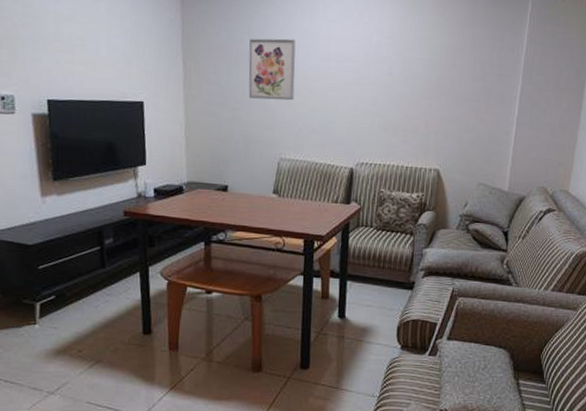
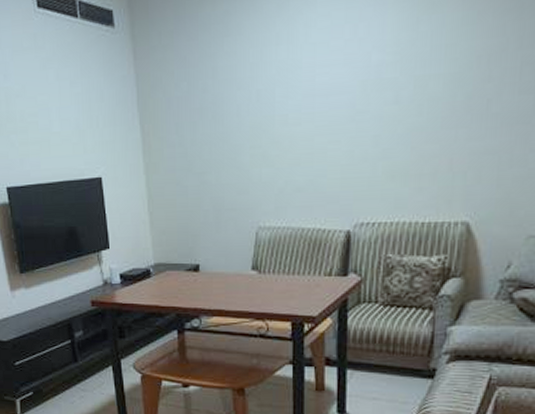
wall art: present [248,38,296,101] -> none [215,76,272,158]

